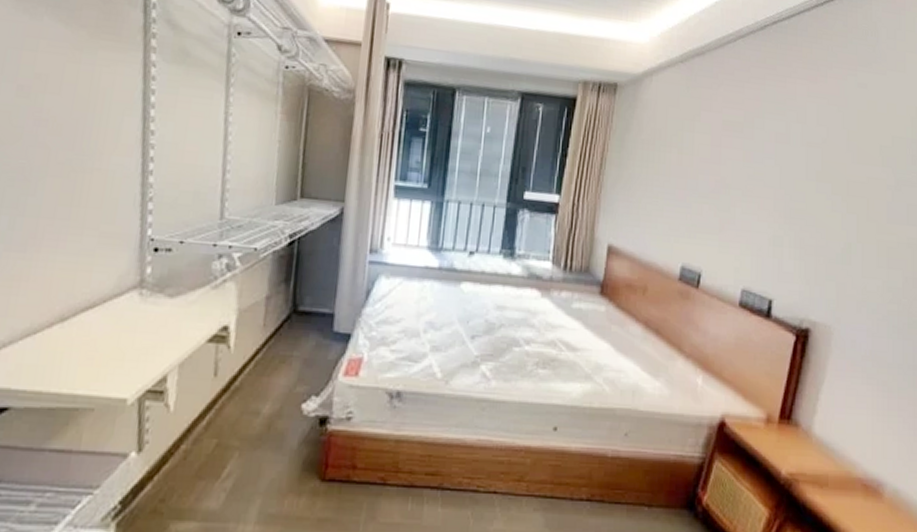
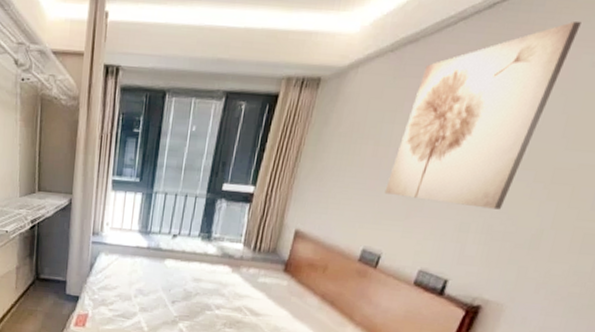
wall art: none [695,45,840,222] -> present [384,20,582,210]

